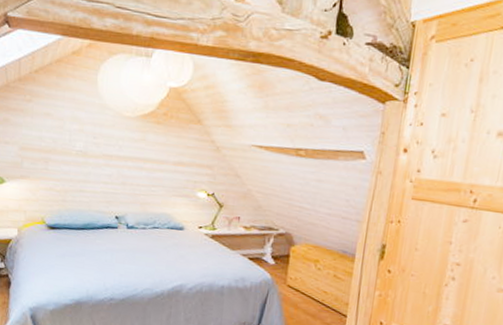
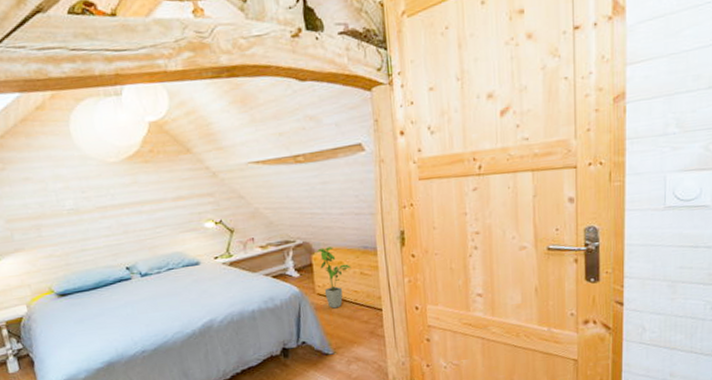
house plant: none [294,242,327,304] -> present [317,246,352,309]

